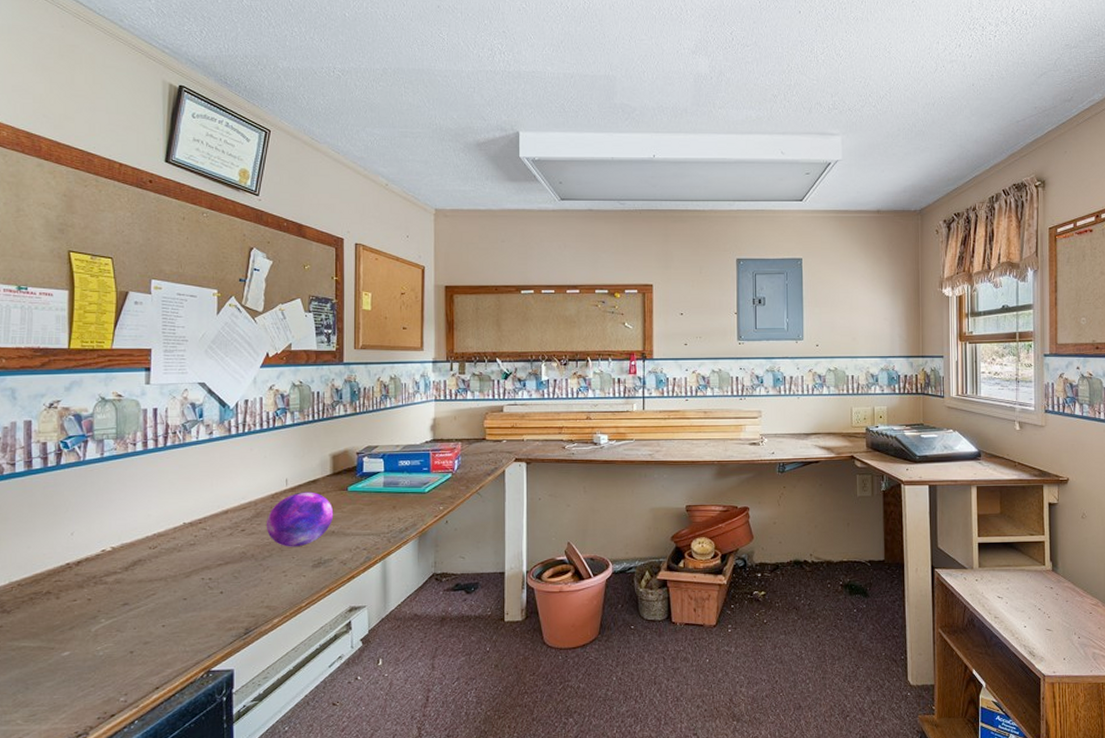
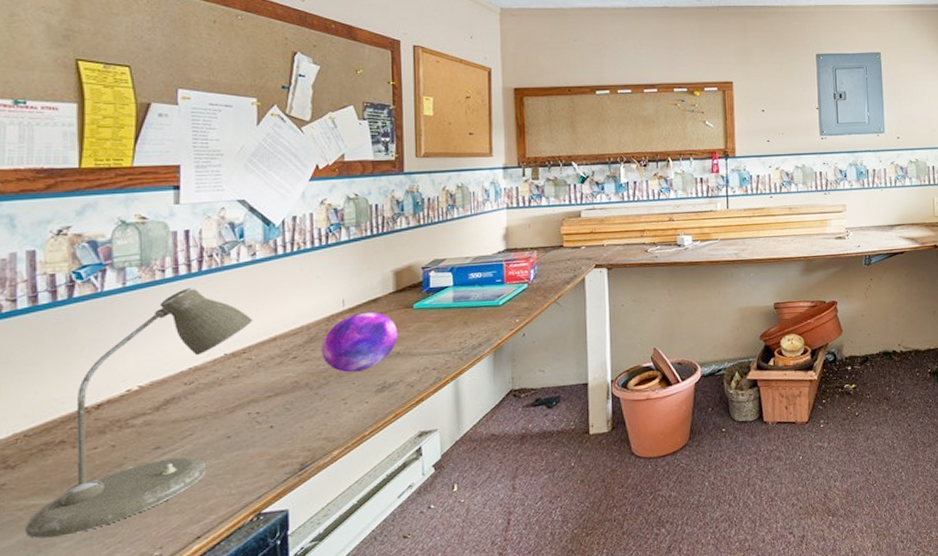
desk lamp: none [17,460,209,678] -> present [25,287,254,539]

